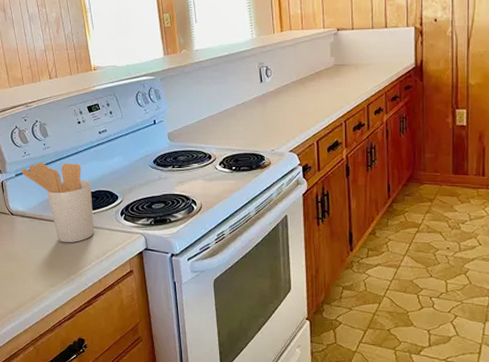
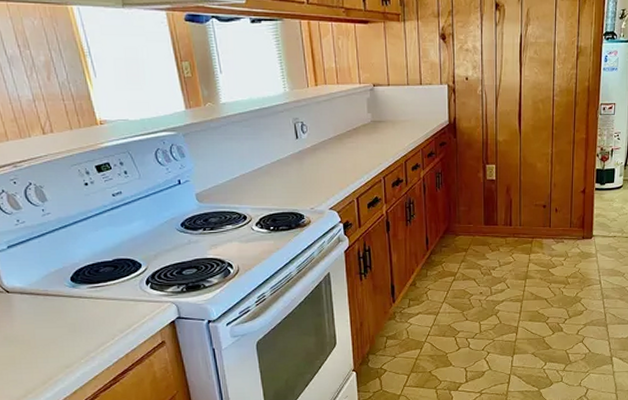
utensil holder: present [21,163,95,243] -> none [14,230,116,319]

